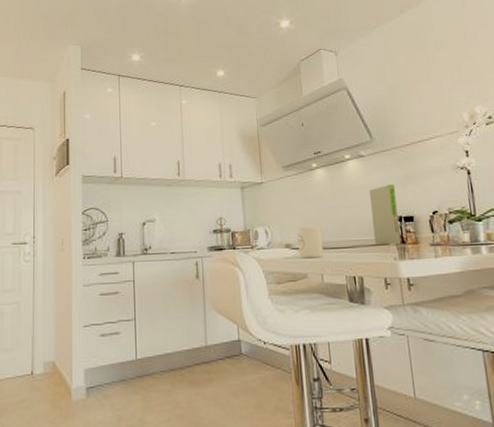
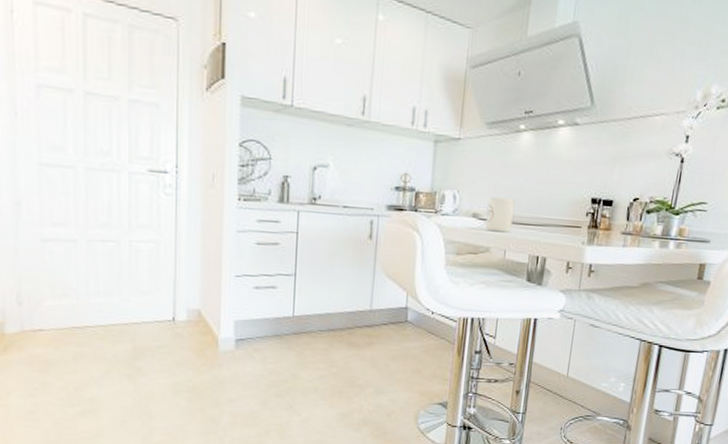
book: present [369,185,401,246] -> none [566,162,604,229]

